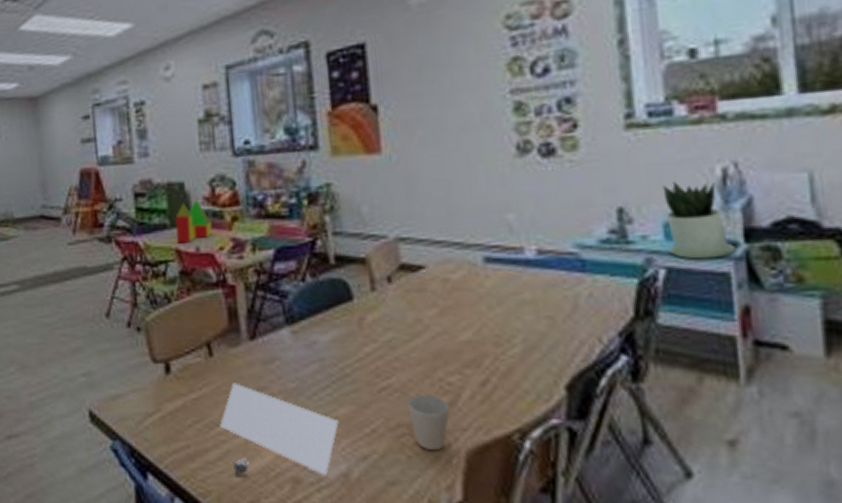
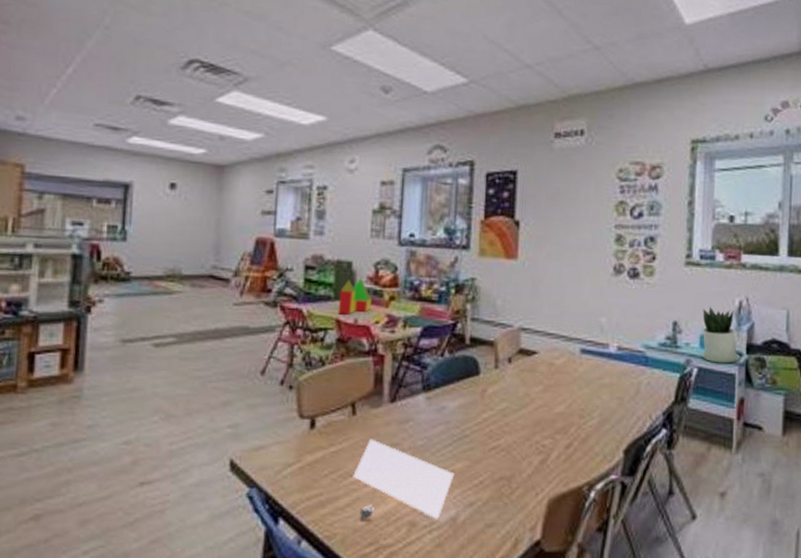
cup: present [407,395,450,451] -> none [510,454,541,499]

